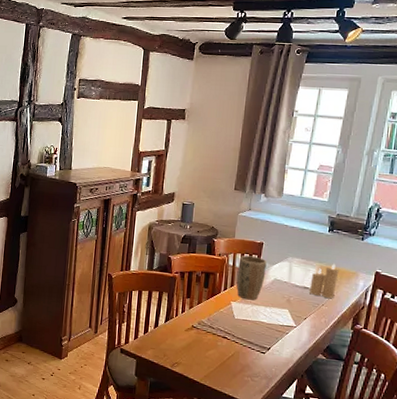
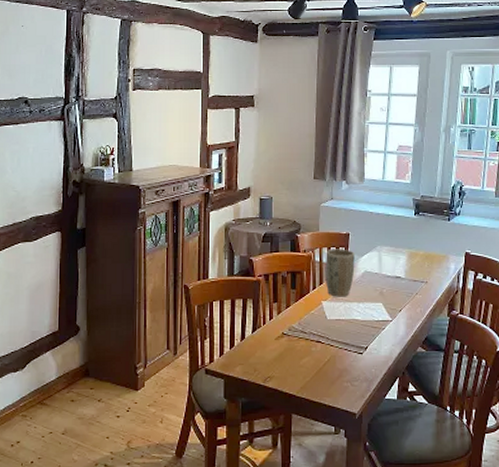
candle: present [310,263,339,299] -> none [402,248,429,287]

